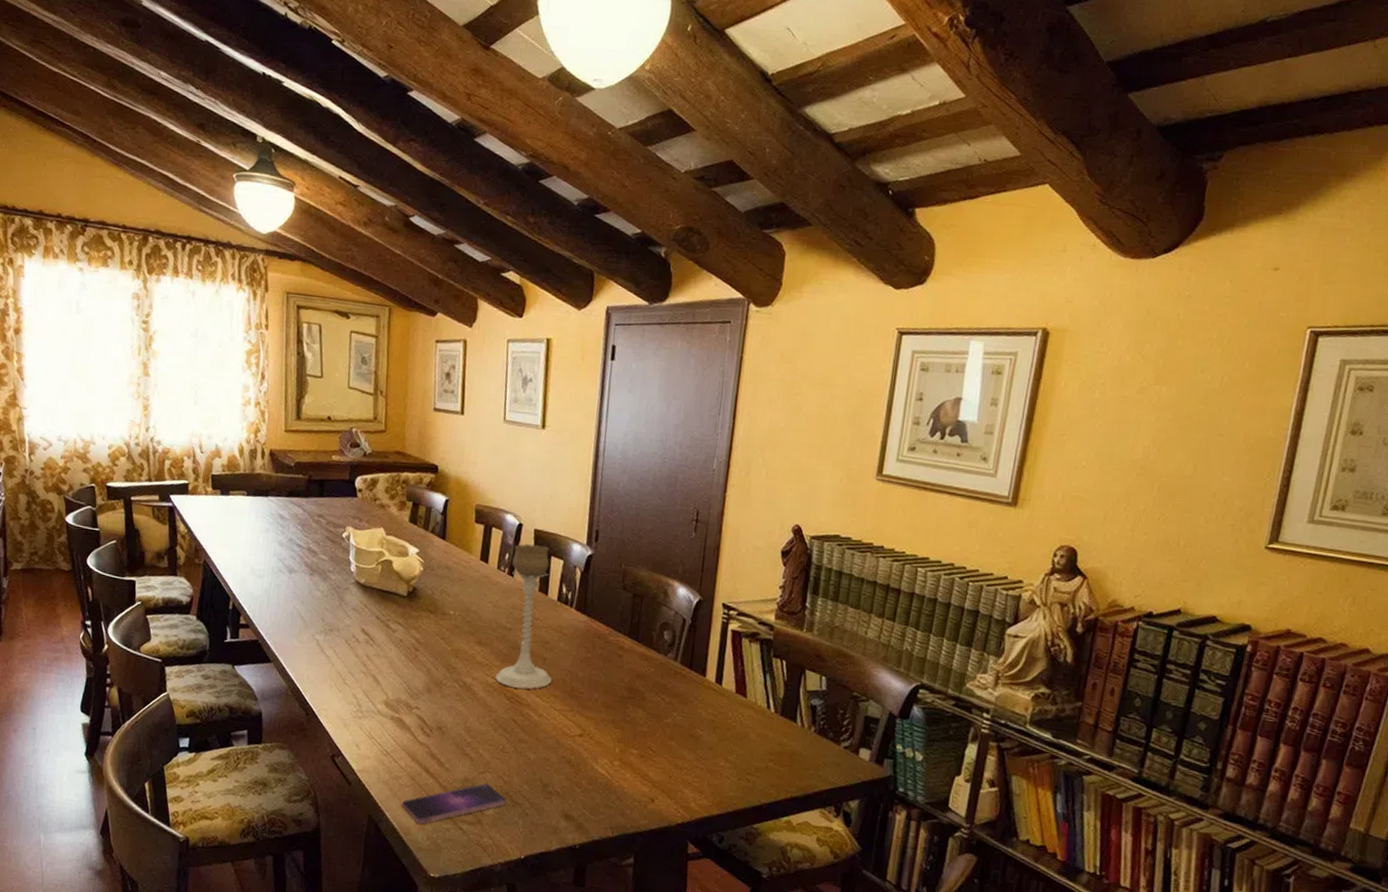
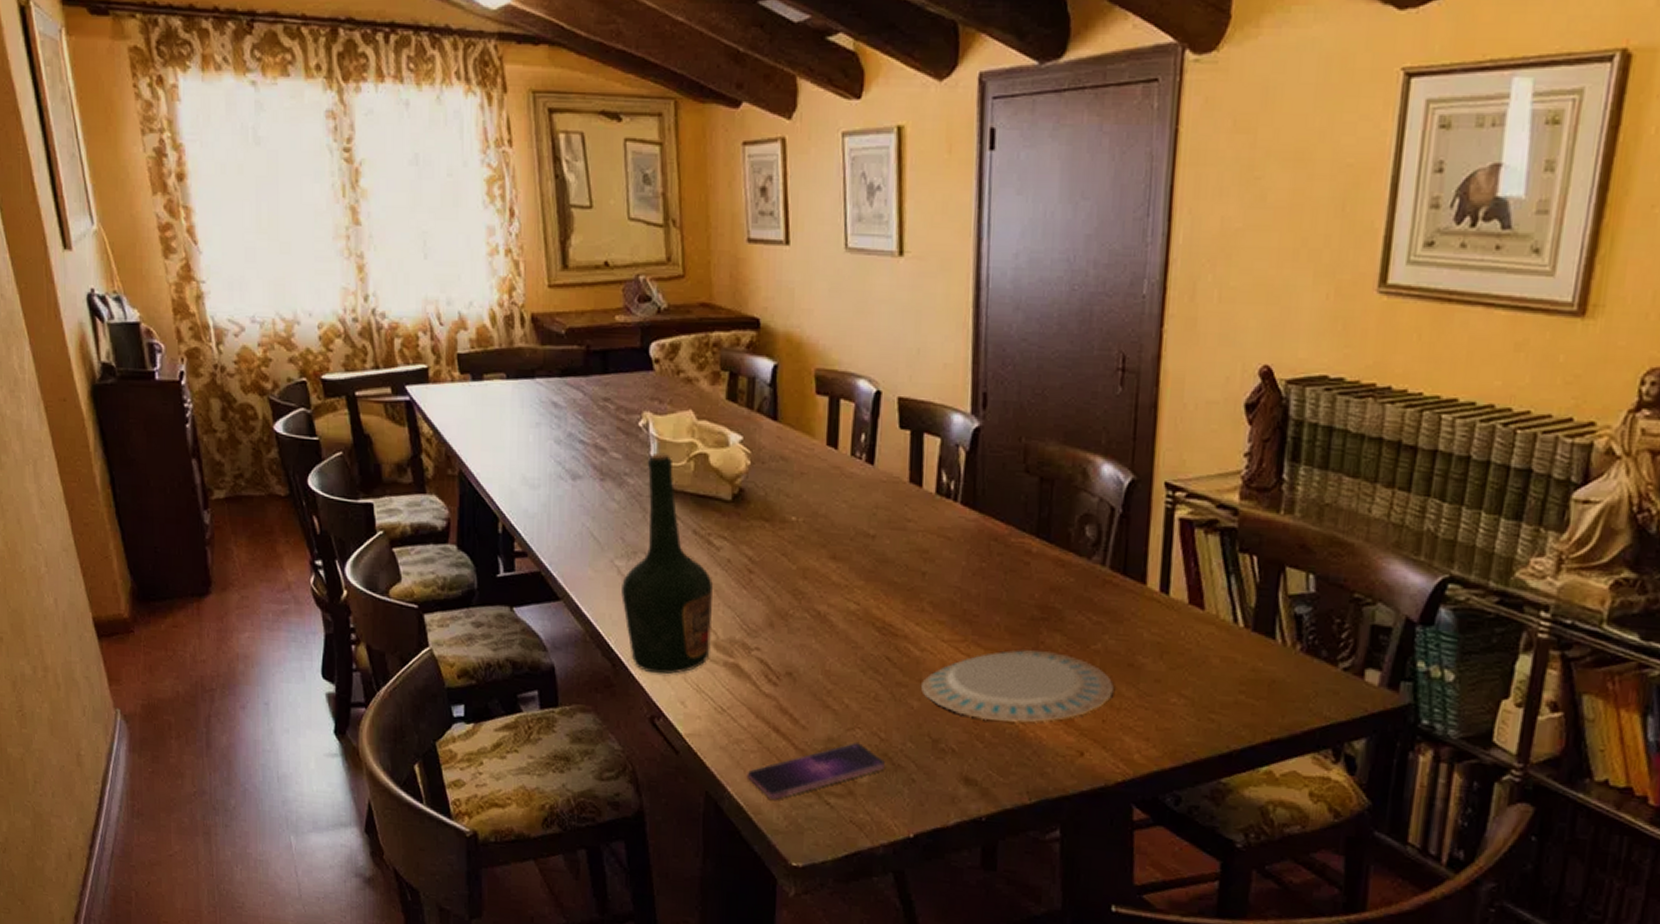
bottle: none [318,557,388,723] -> present [621,452,713,674]
candle holder: present [495,544,552,689] -> none [858,417,935,616]
plate: none [537,719,679,775] -> present [921,649,1114,723]

